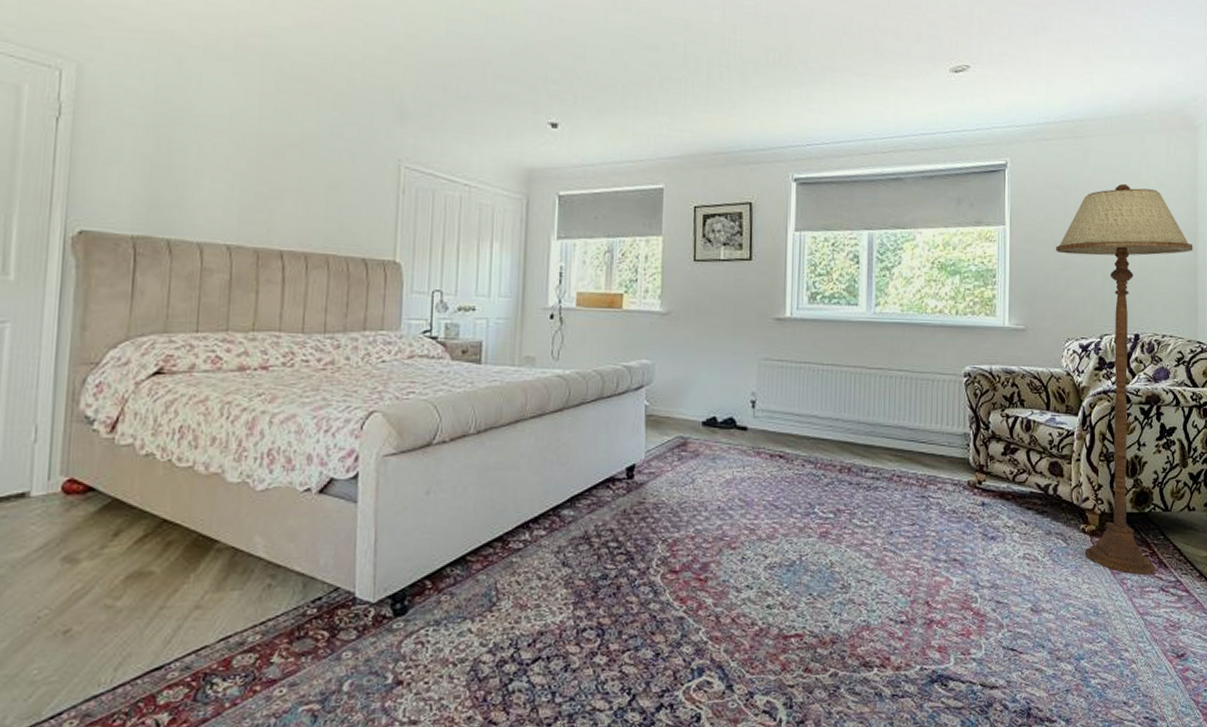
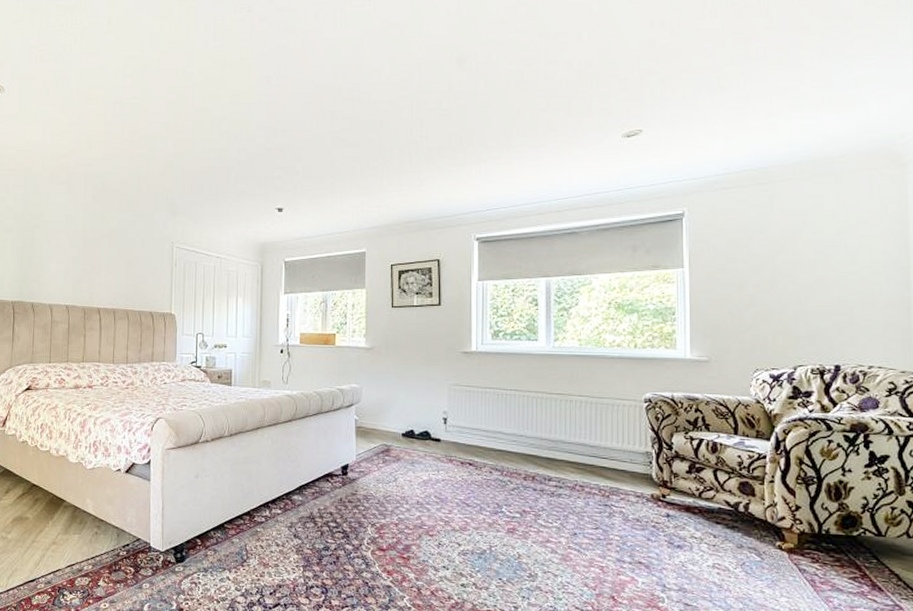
floor lamp: present [1056,183,1193,575] -> none [740,223,905,596]

